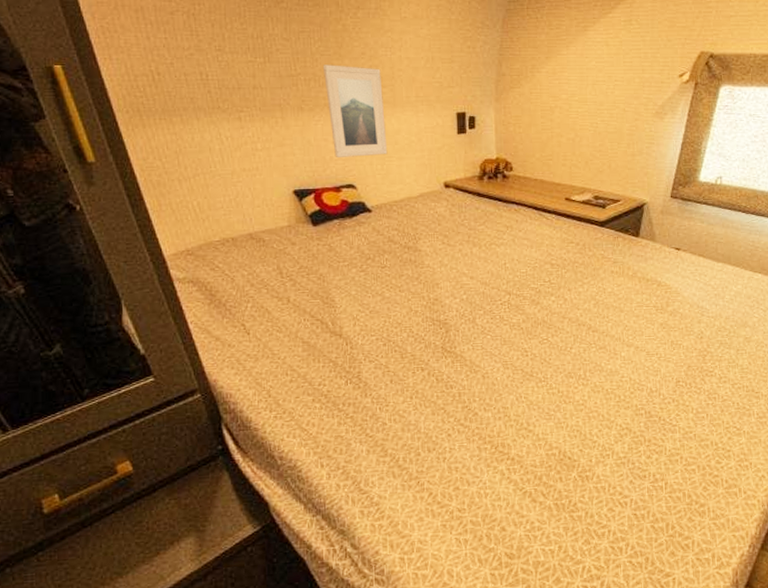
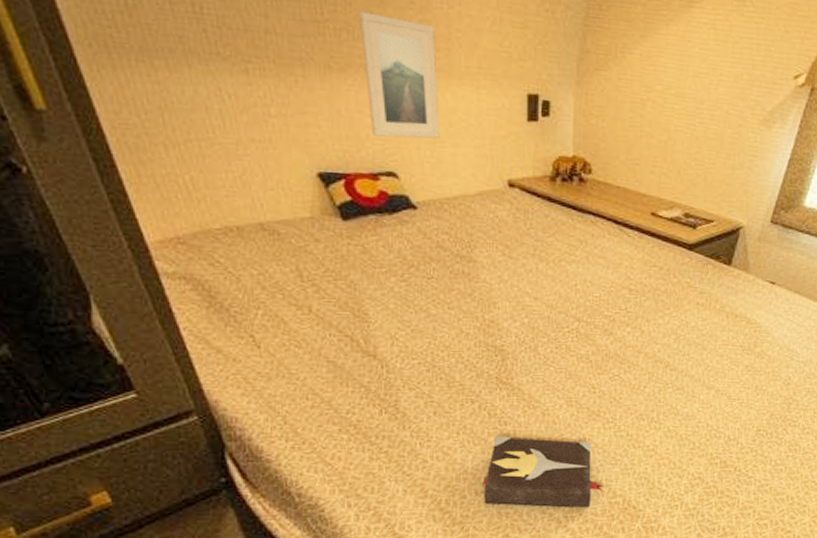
hardback book: none [434,398,540,461] -> present [483,435,603,508]

